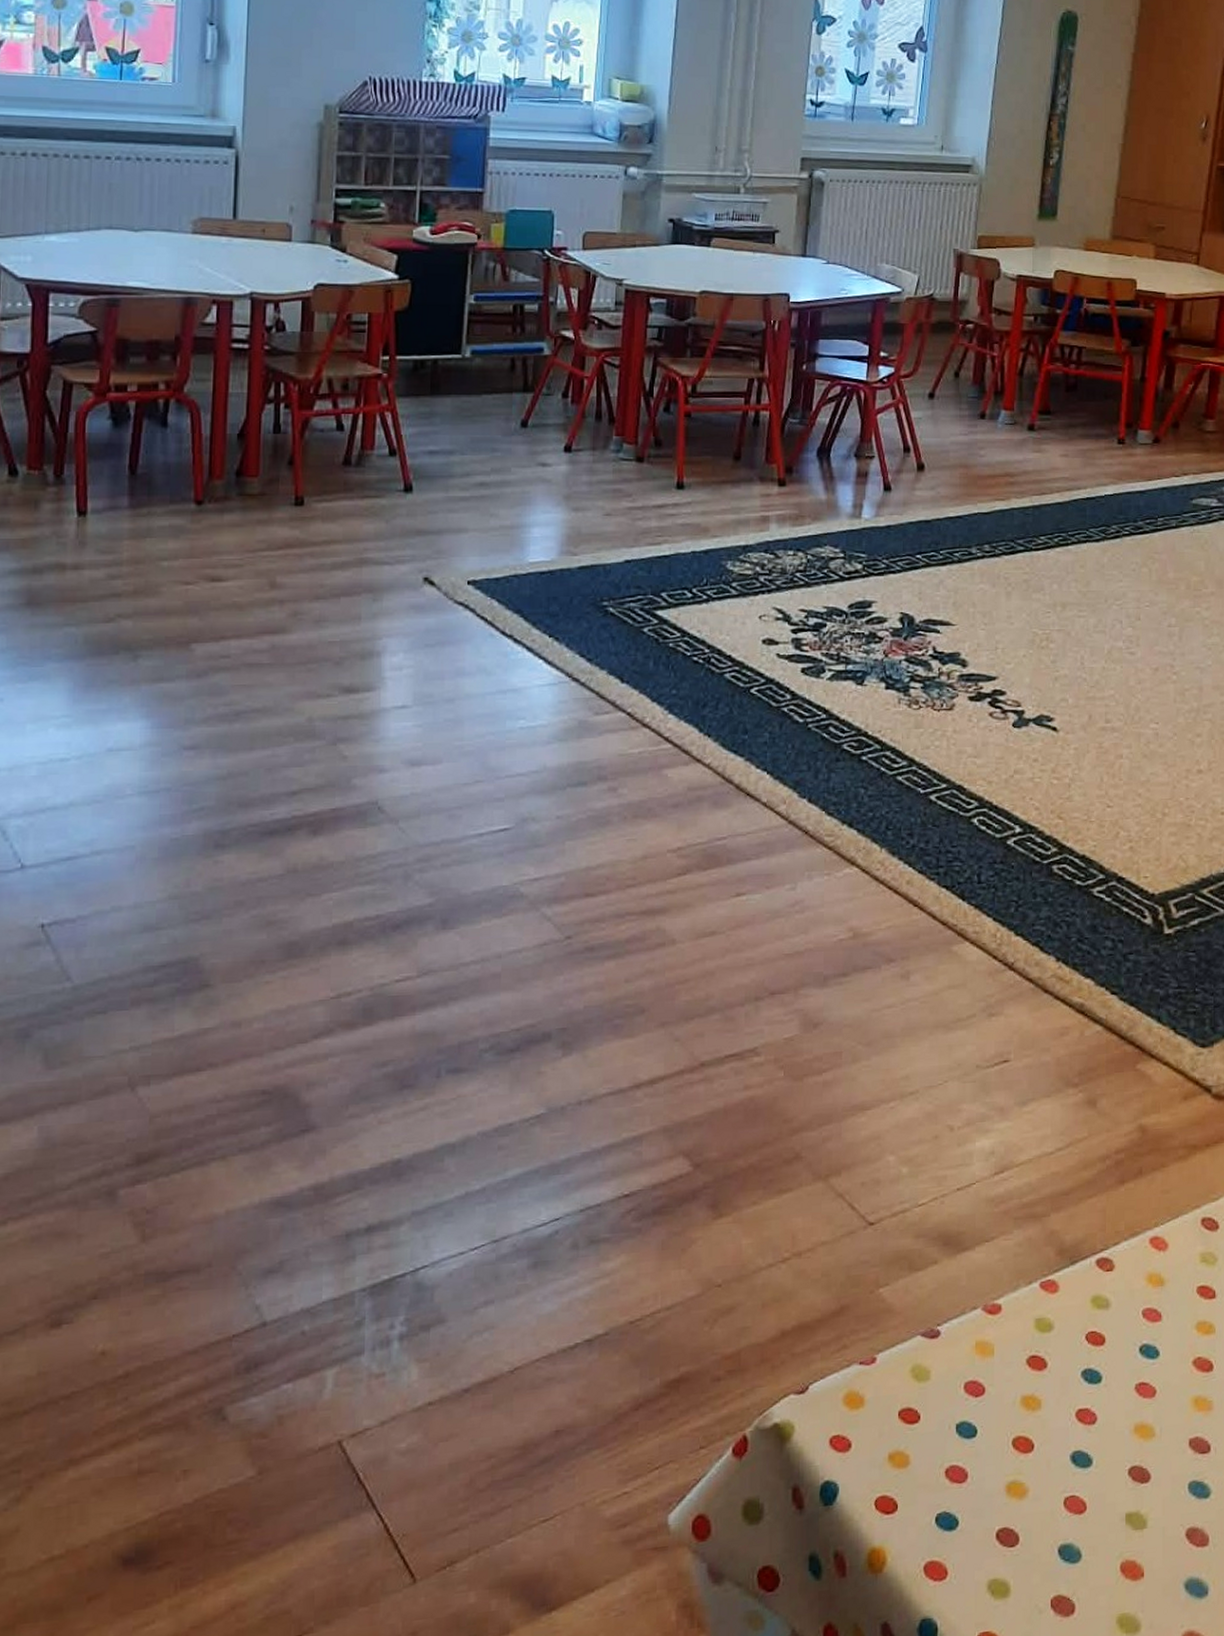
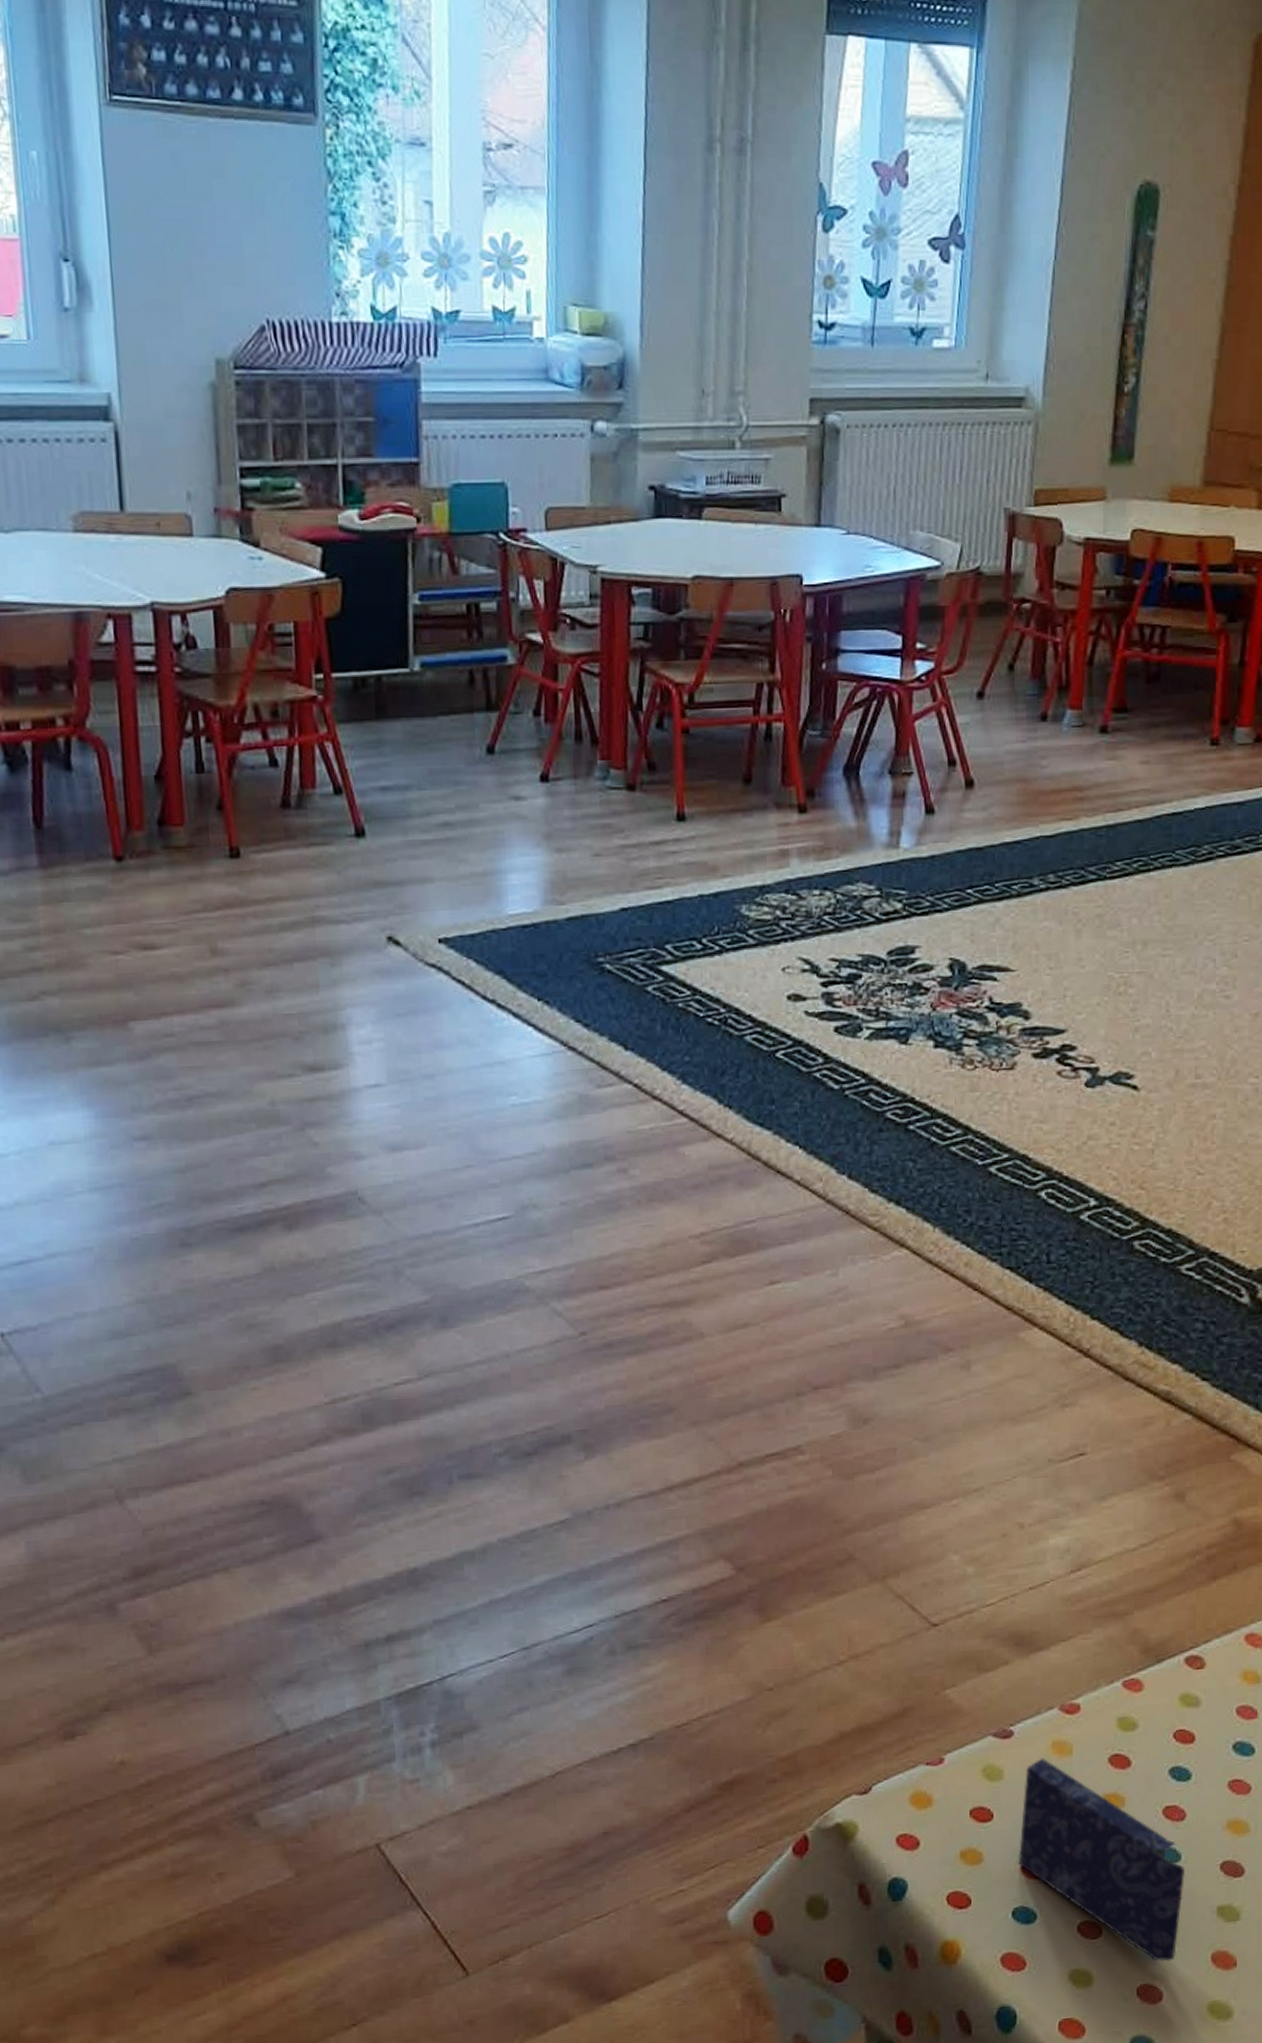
crayon box: none [942,1358,1097,1572] -> present [1018,1757,1186,1962]

